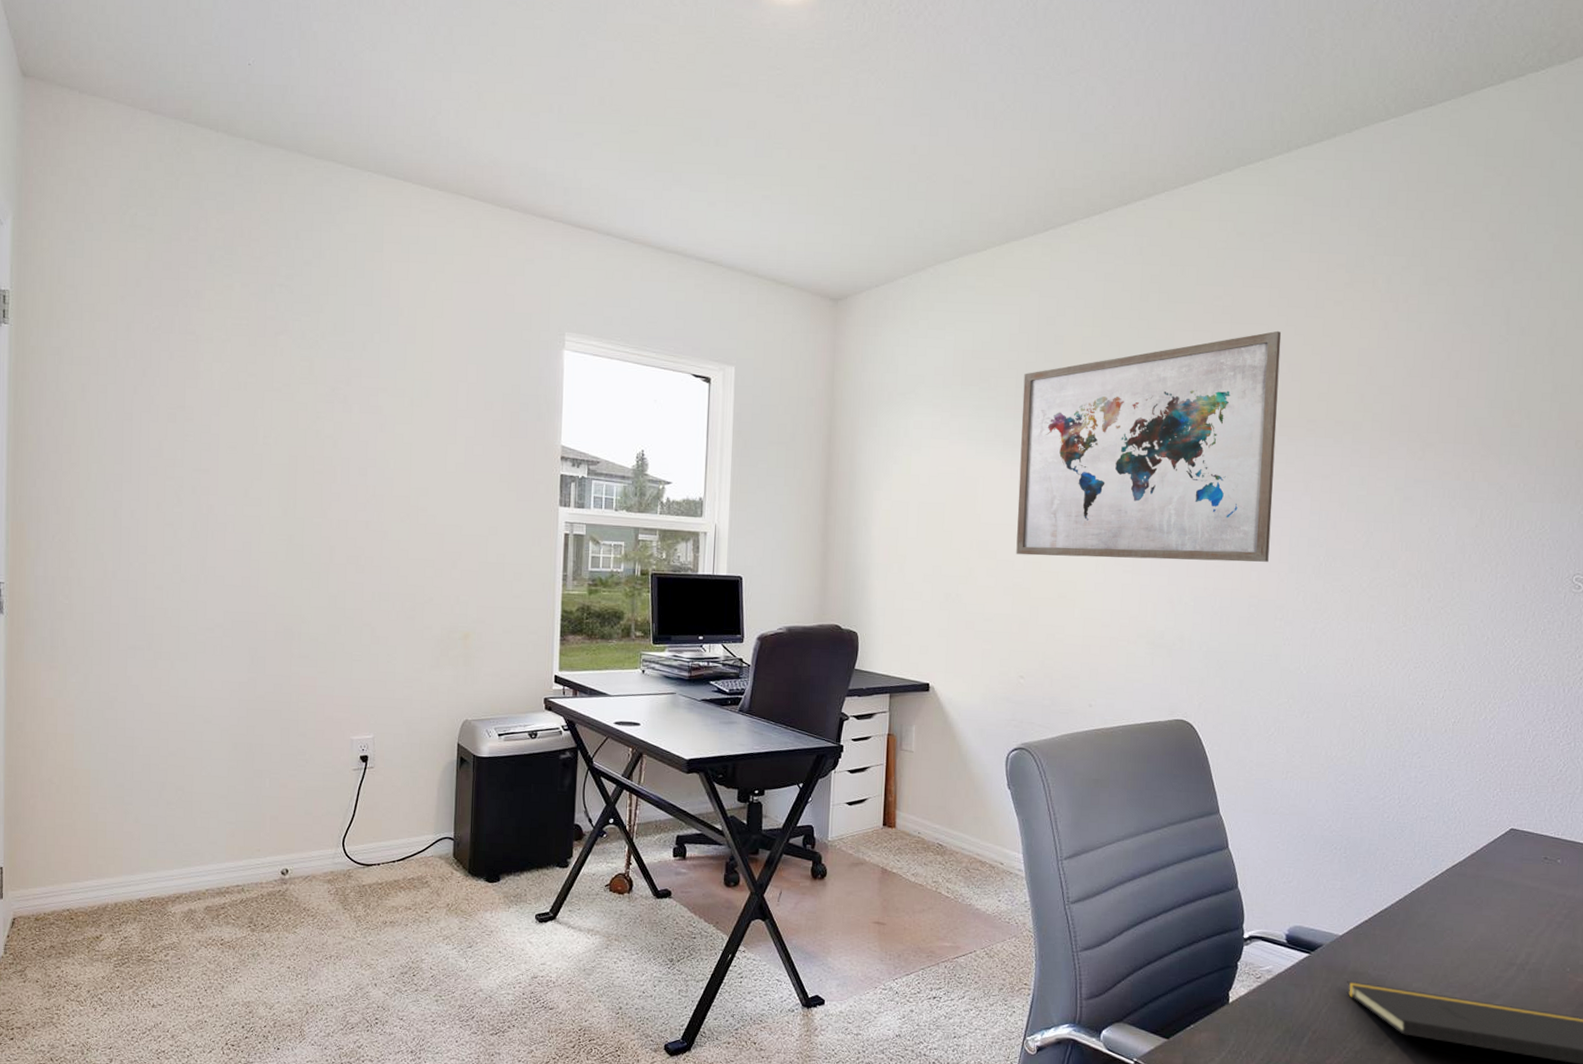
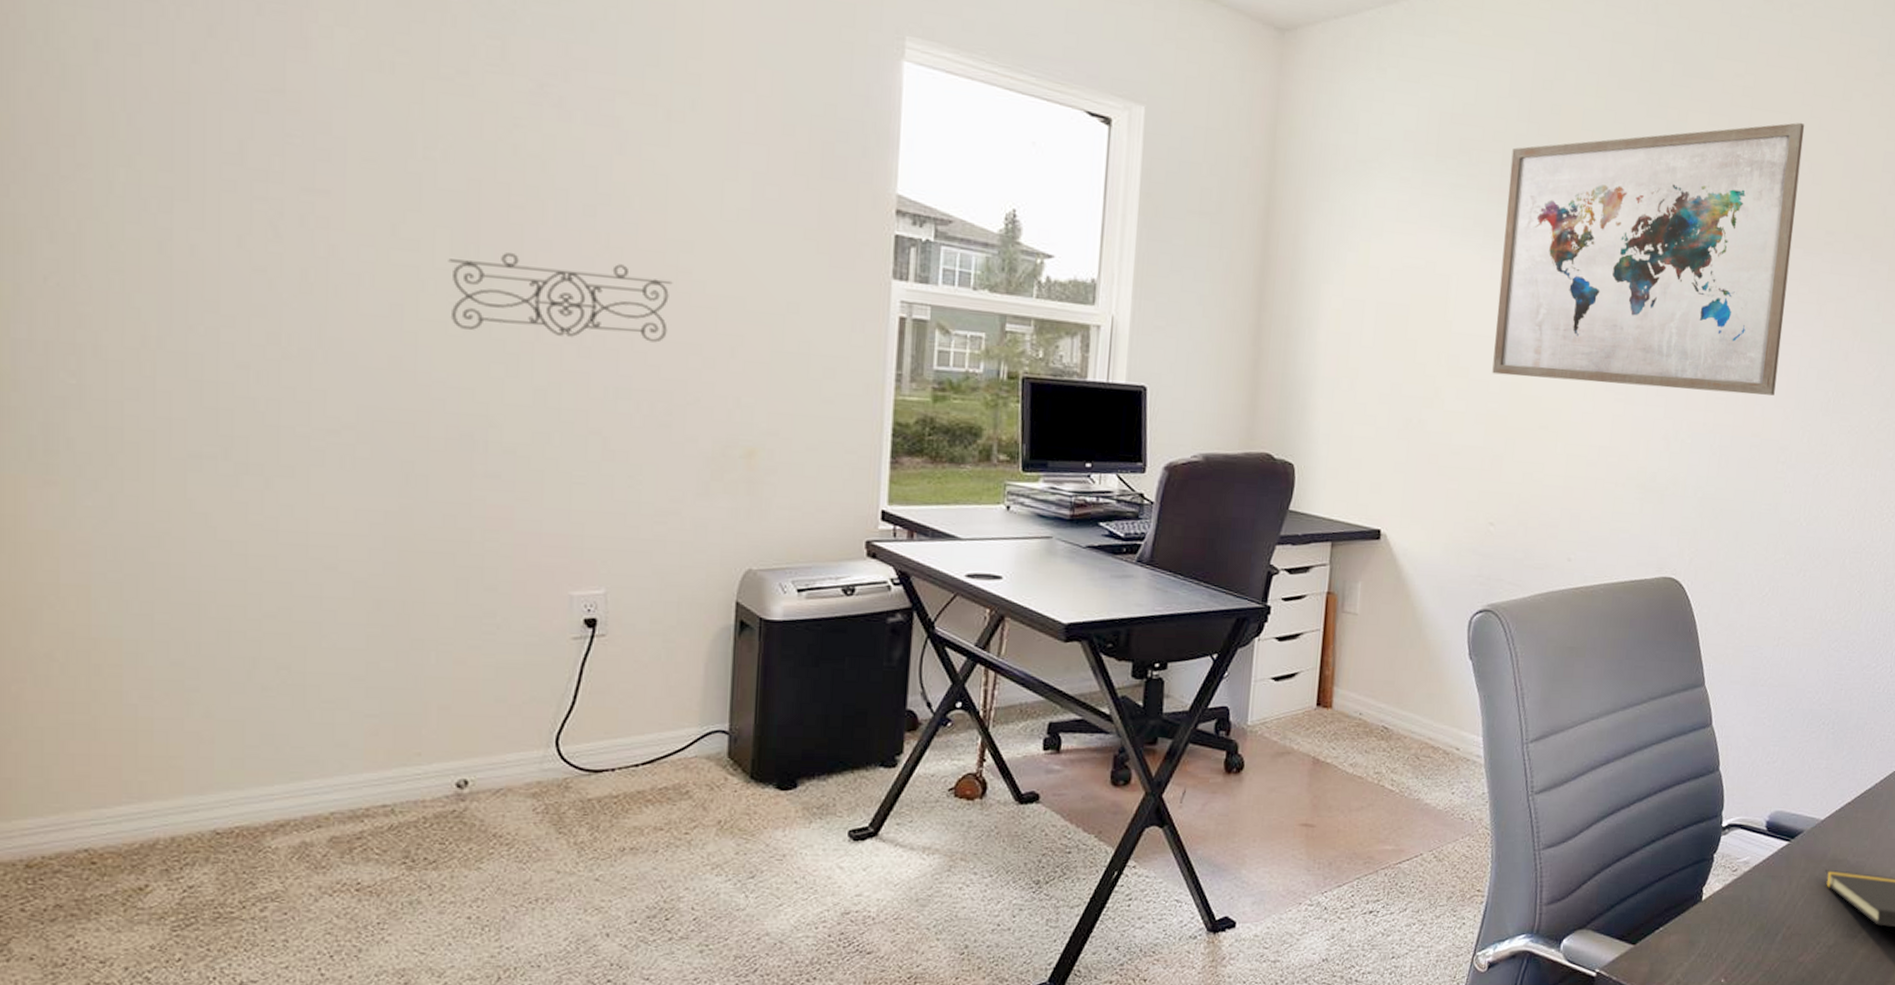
wall decoration: none [277,504,415,560] -> present [448,253,673,343]

